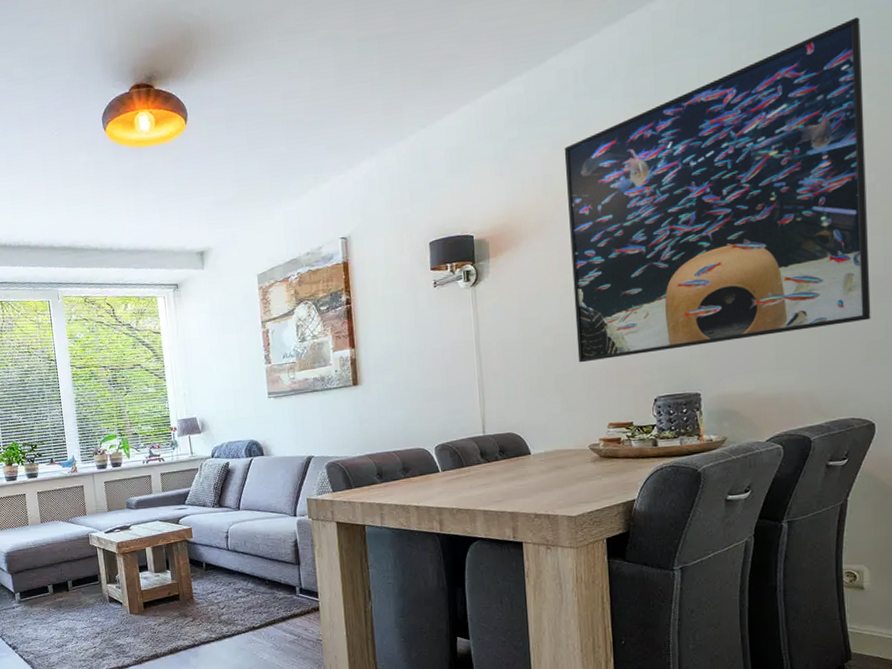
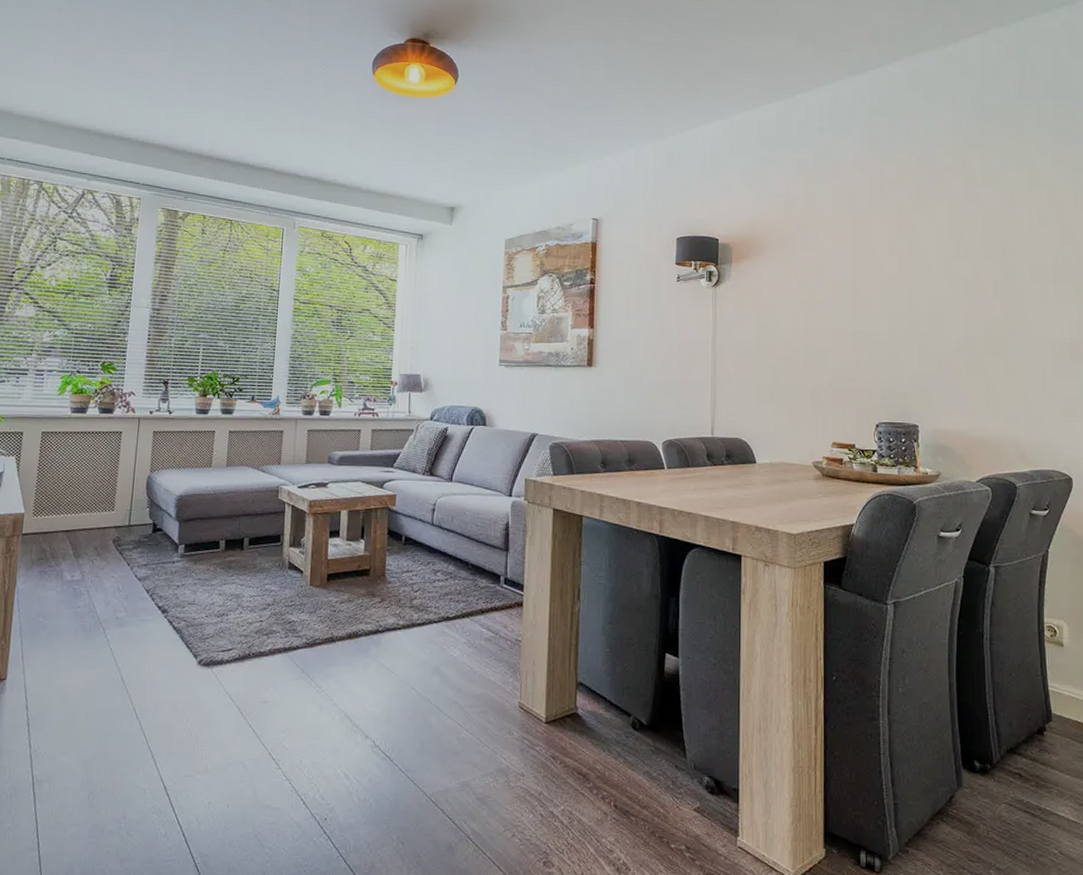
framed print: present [564,17,871,363] -> none [807,112,1069,379]

